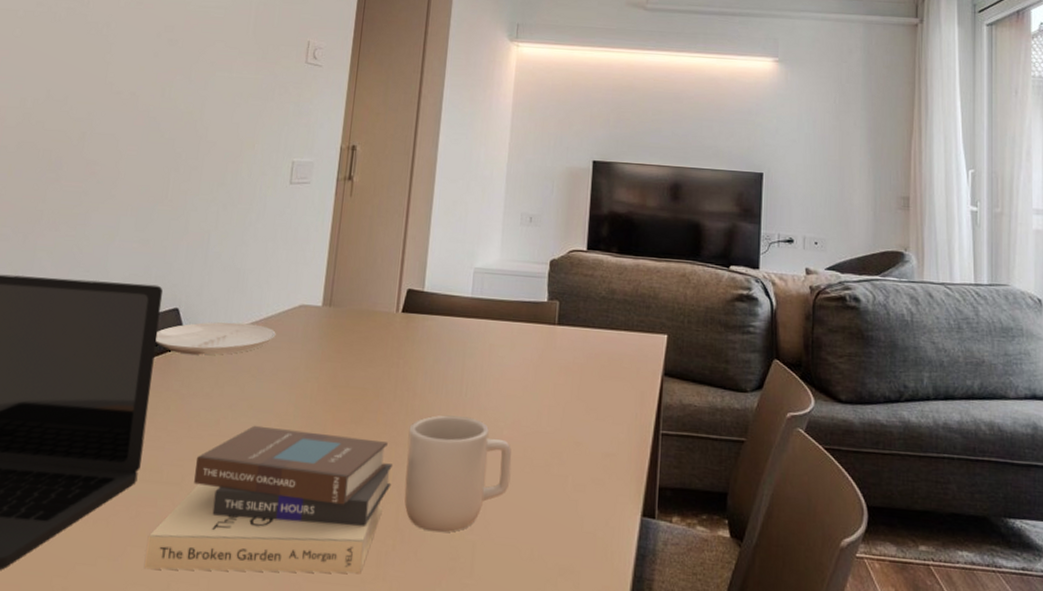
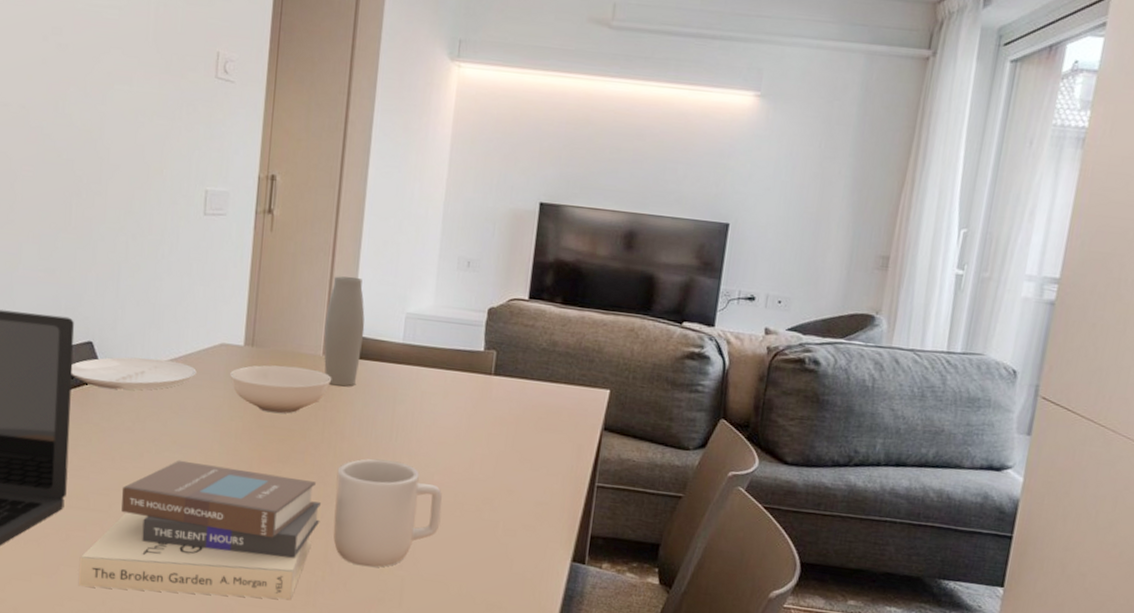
bowl: none [308,324,405,373] -> present [230,365,332,414]
vase: none [397,235,436,343] -> present [324,276,365,387]

